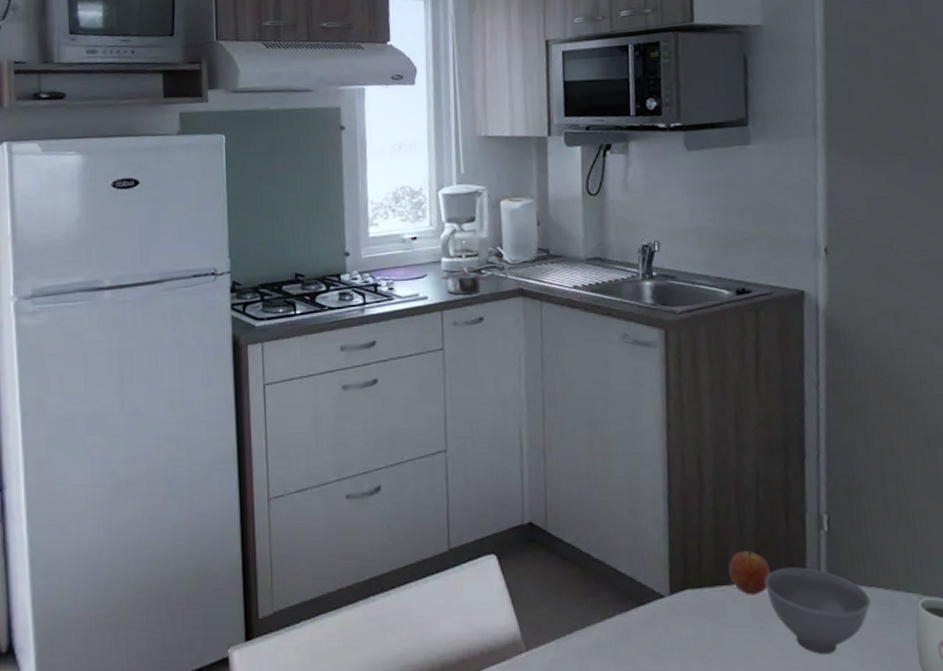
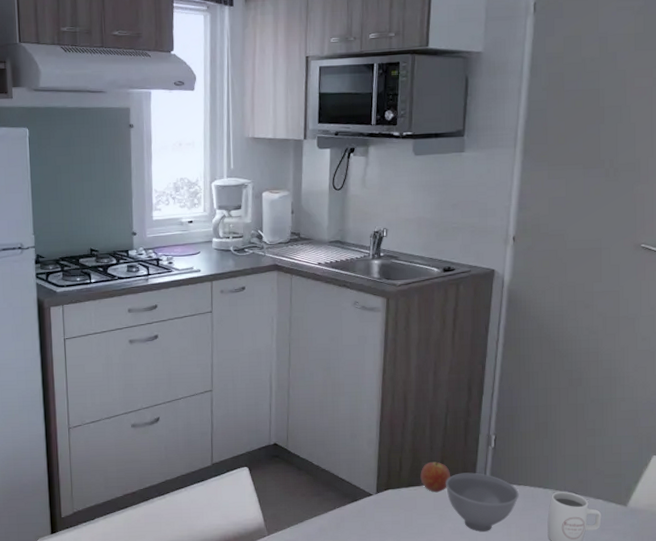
cooking pot: present [441,268,486,295] -> none [211,247,248,269]

